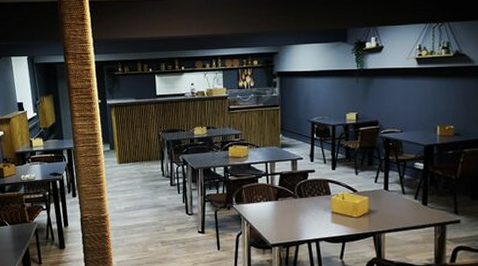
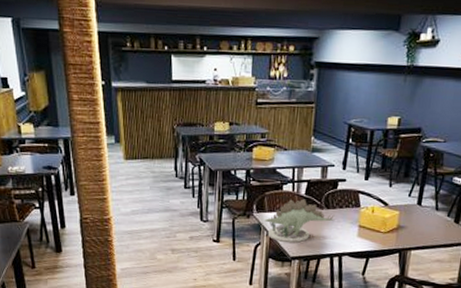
toy dinosaur: none [244,189,309,231] -> present [264,198,335,243]

